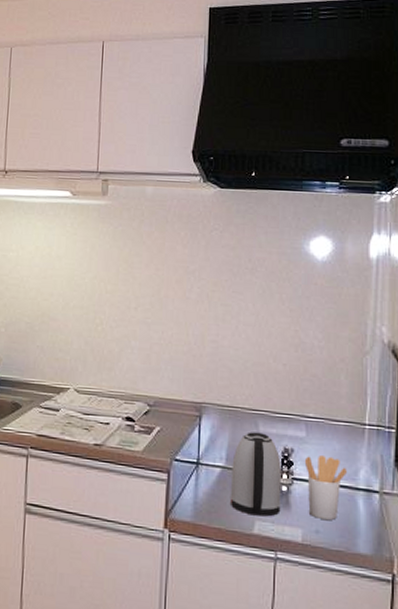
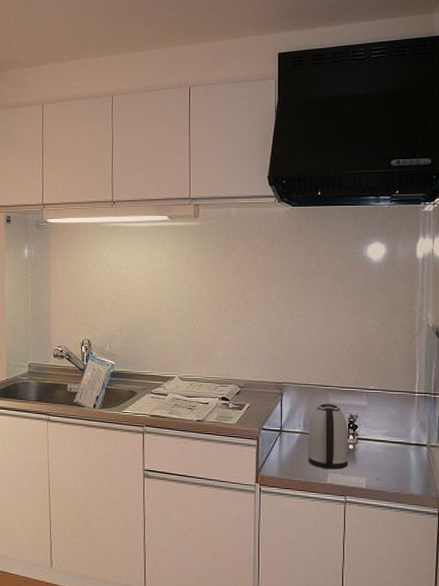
utensil holder: present [304,455,347,520] -> none [366,419,401,469]

